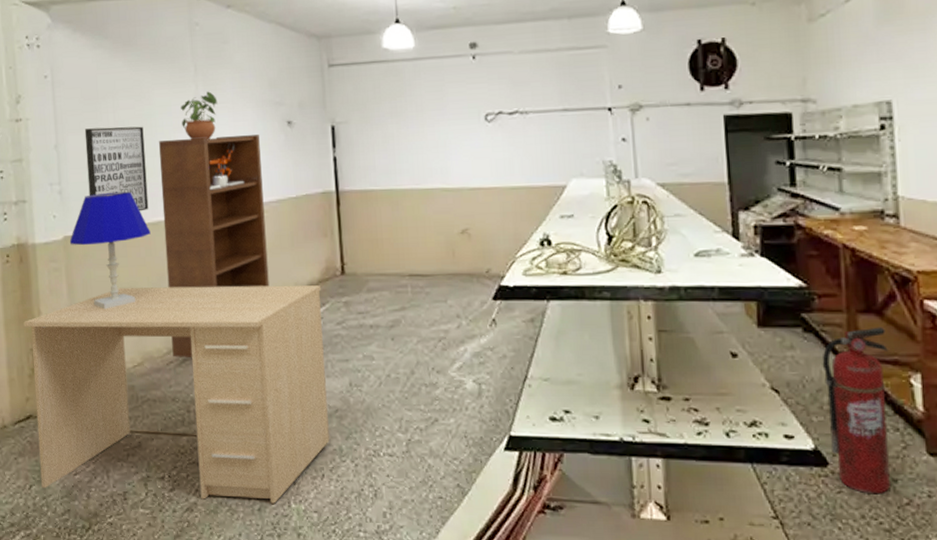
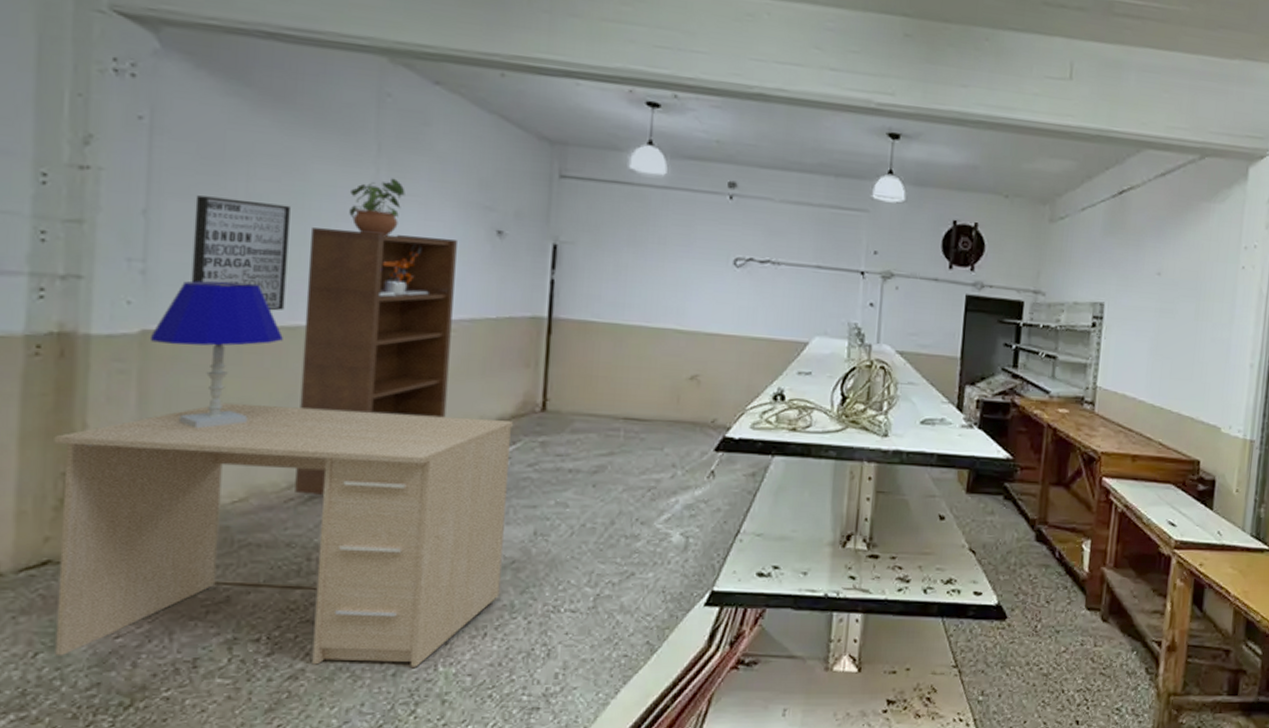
fire extinguisher: present [822,327,890,495] -> none [1011,498,1070,644]

